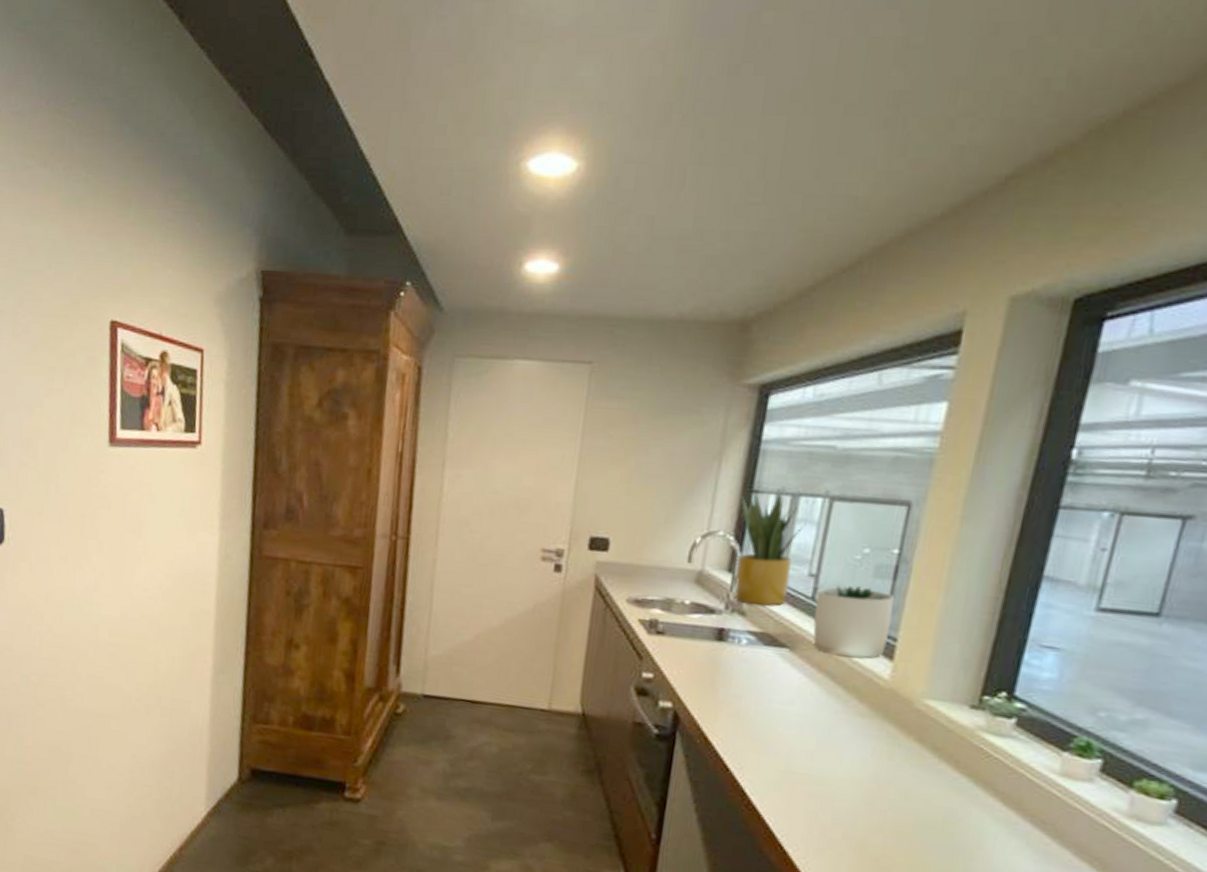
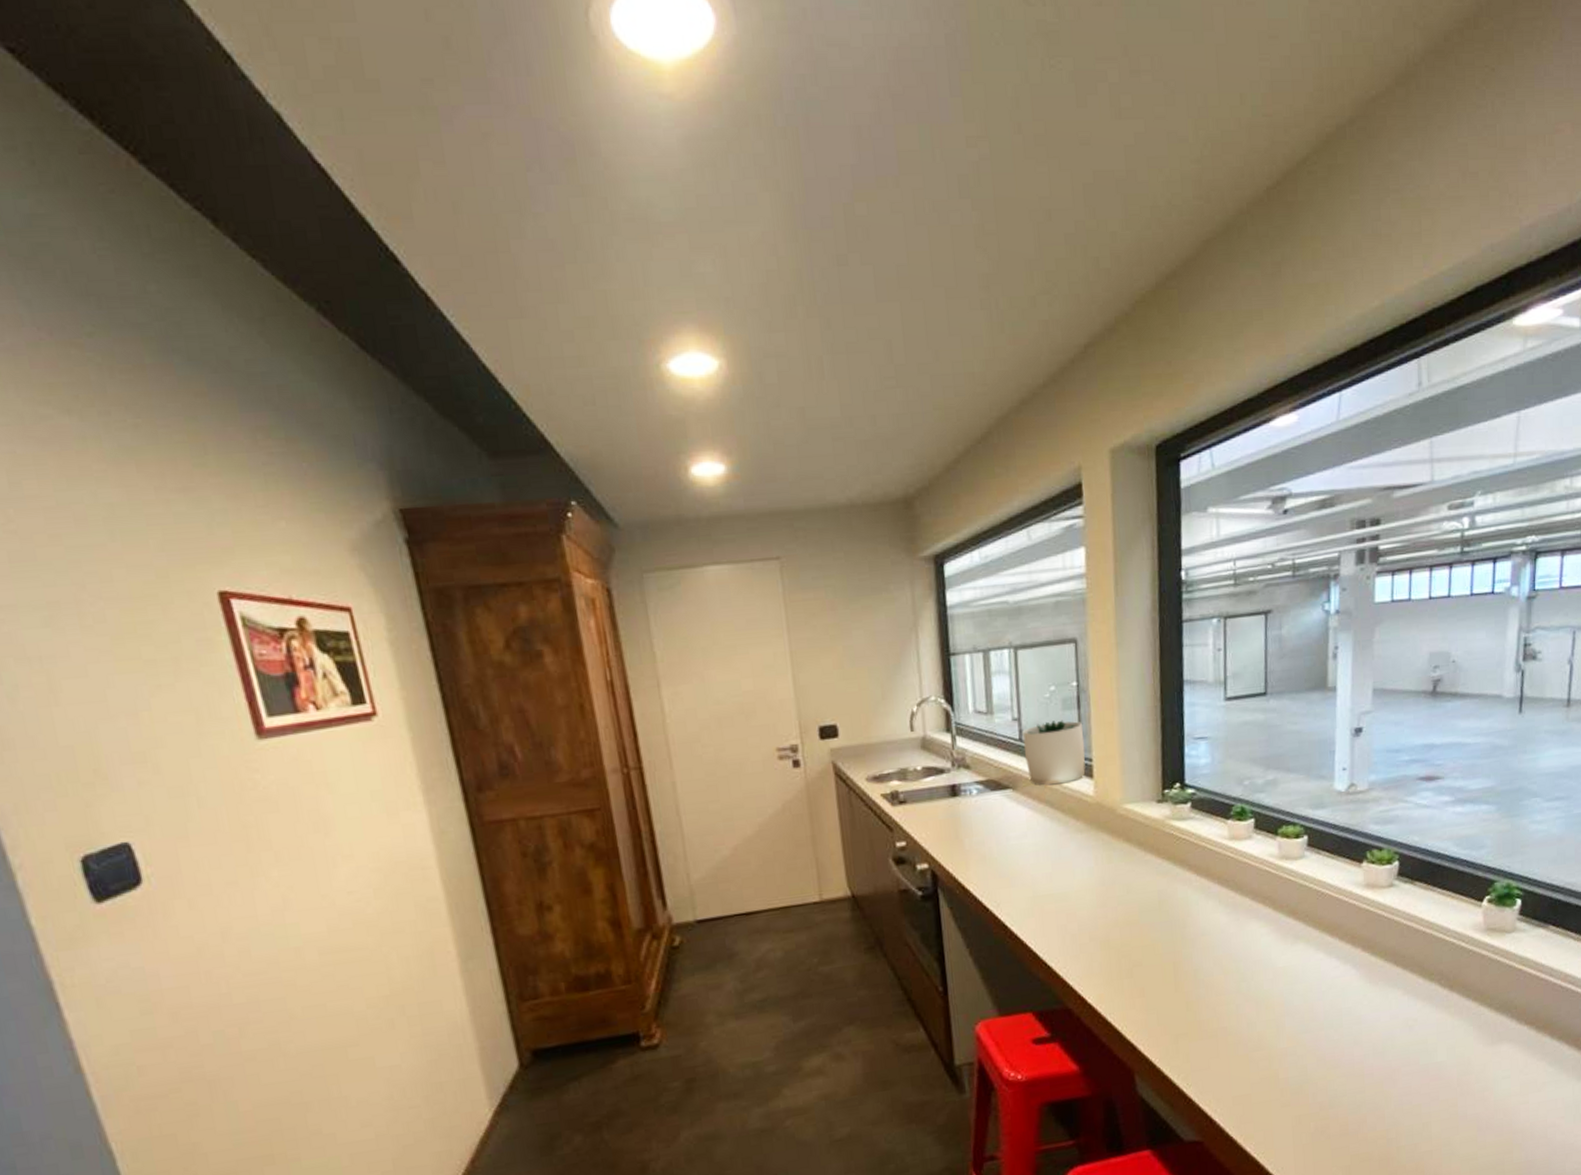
planter: present [734,489,805,606] -> none [940,648,1000,757]

